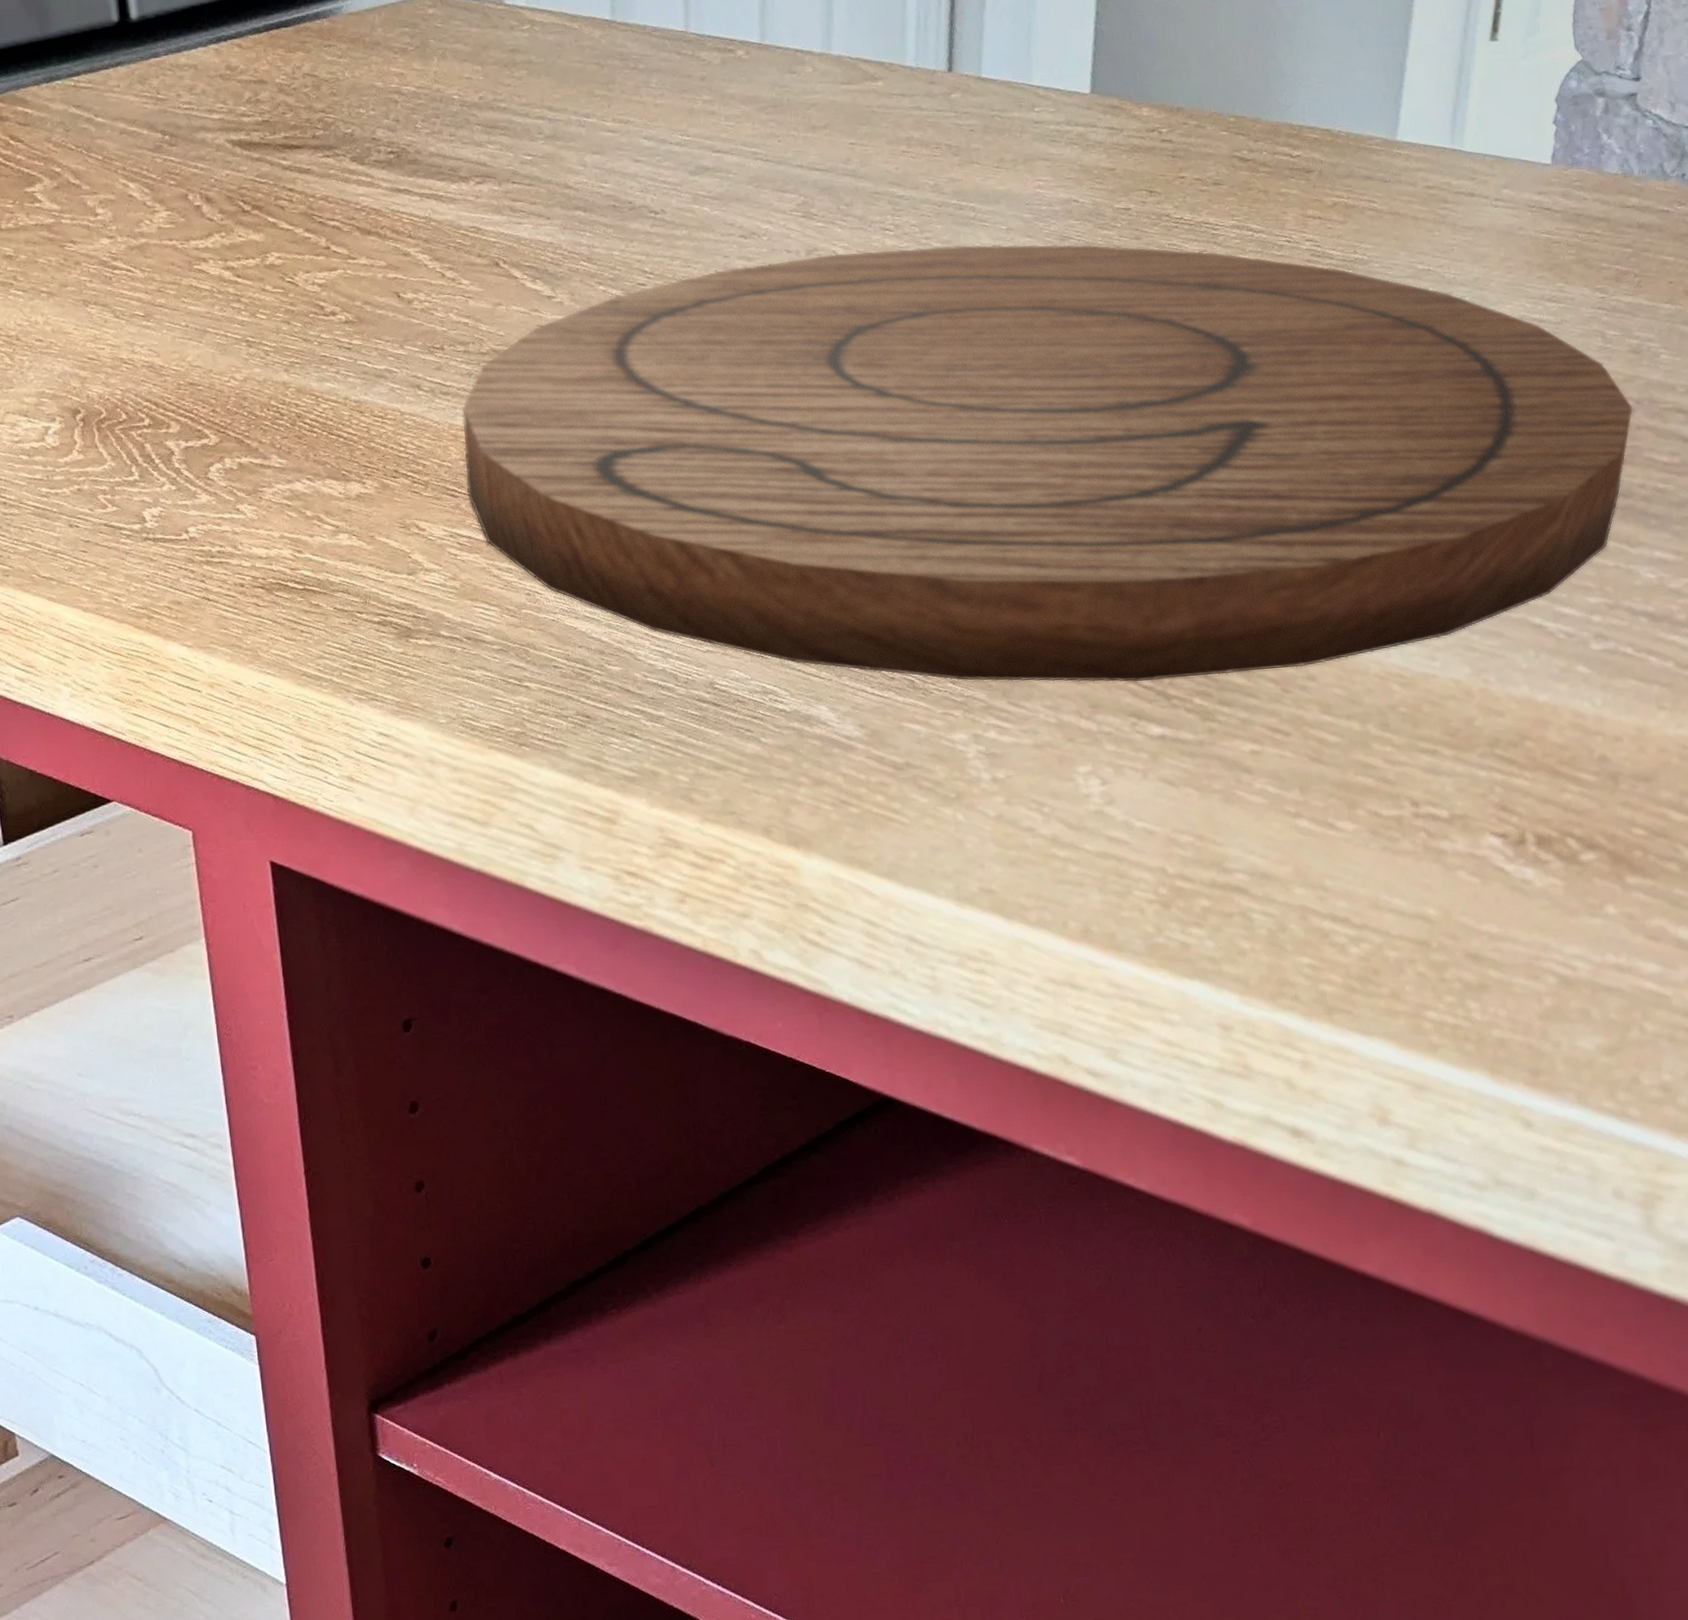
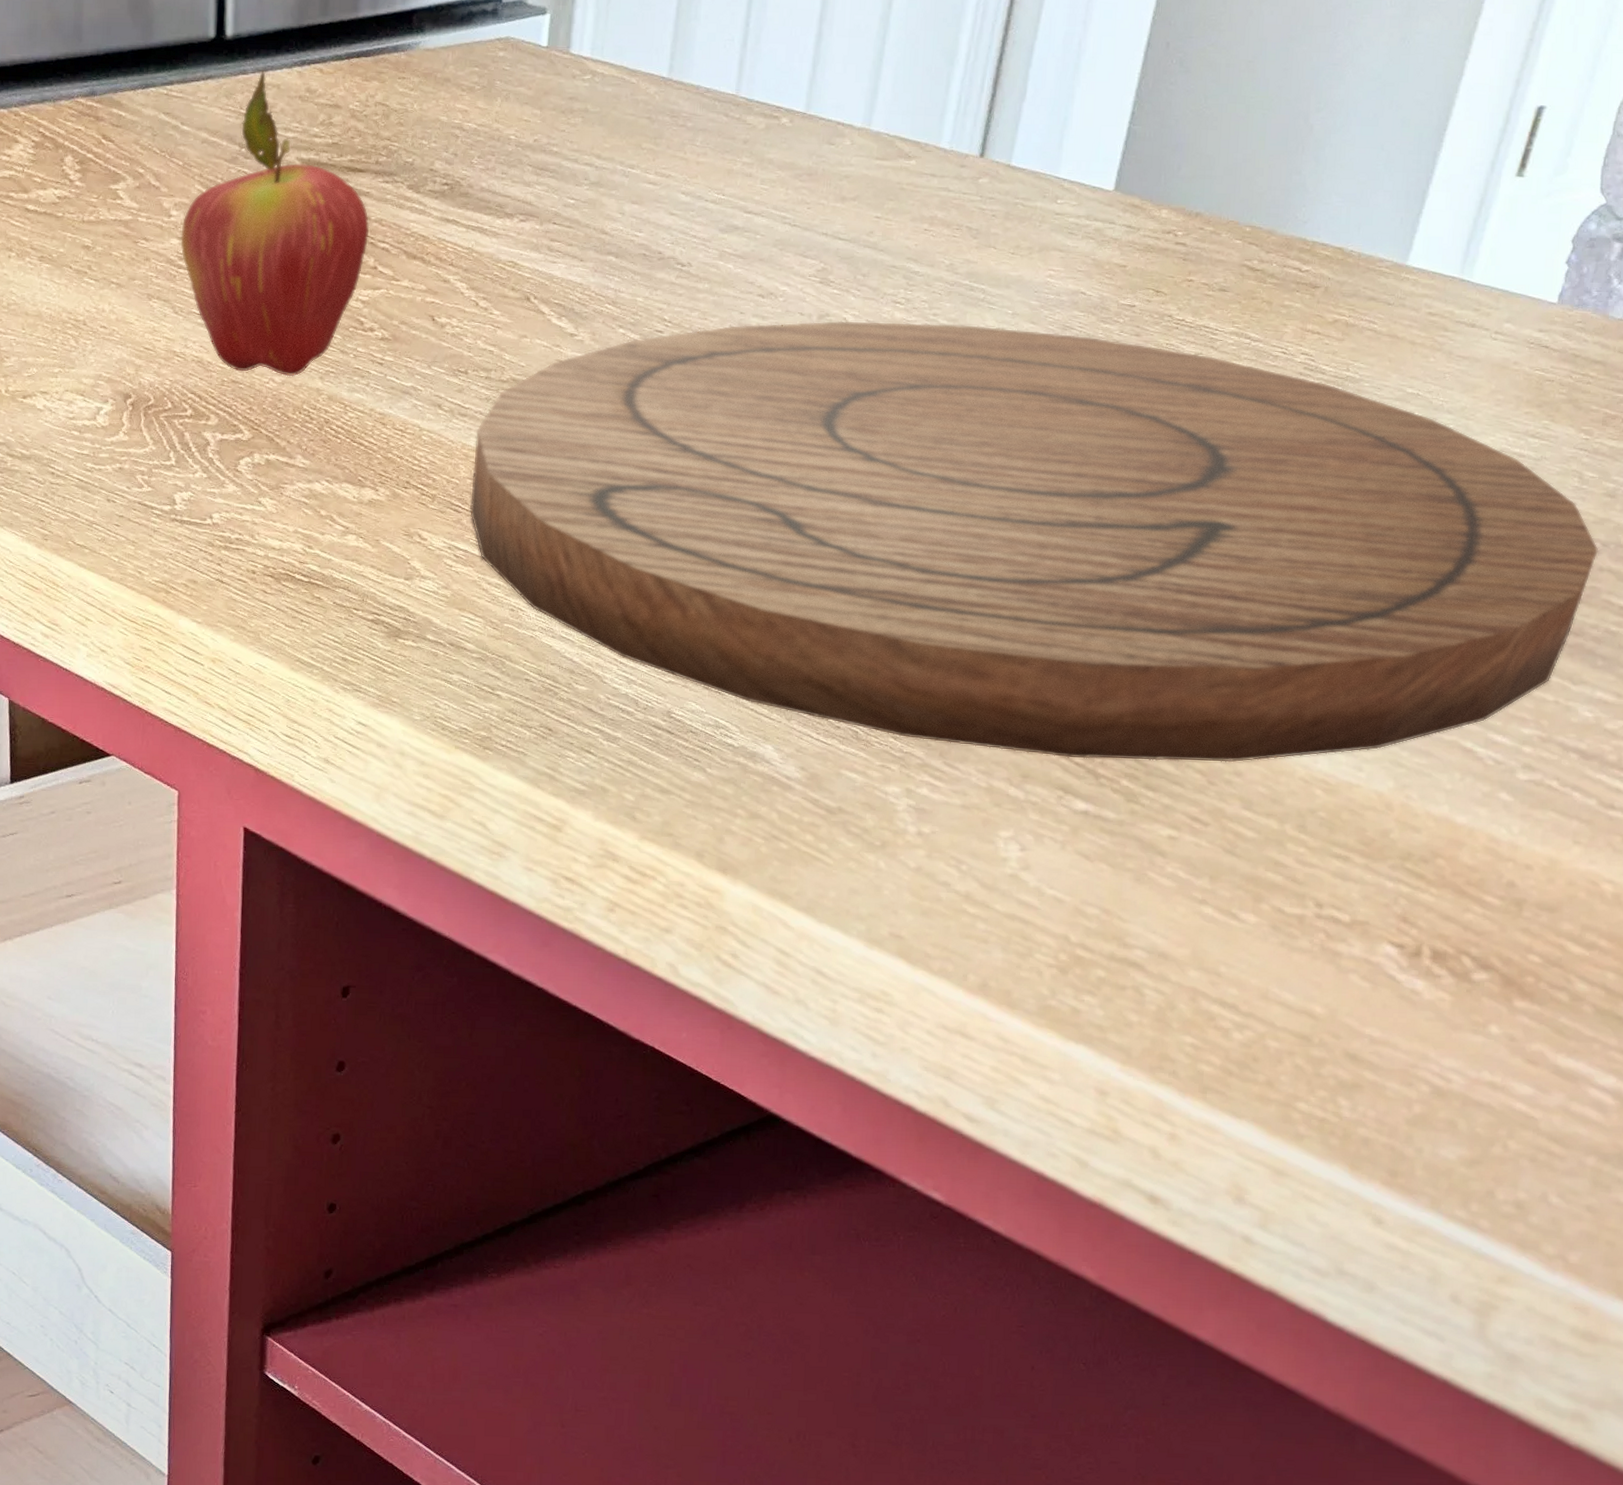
fruit: none [110,50,317,373] -> present [180,69,370,377]

